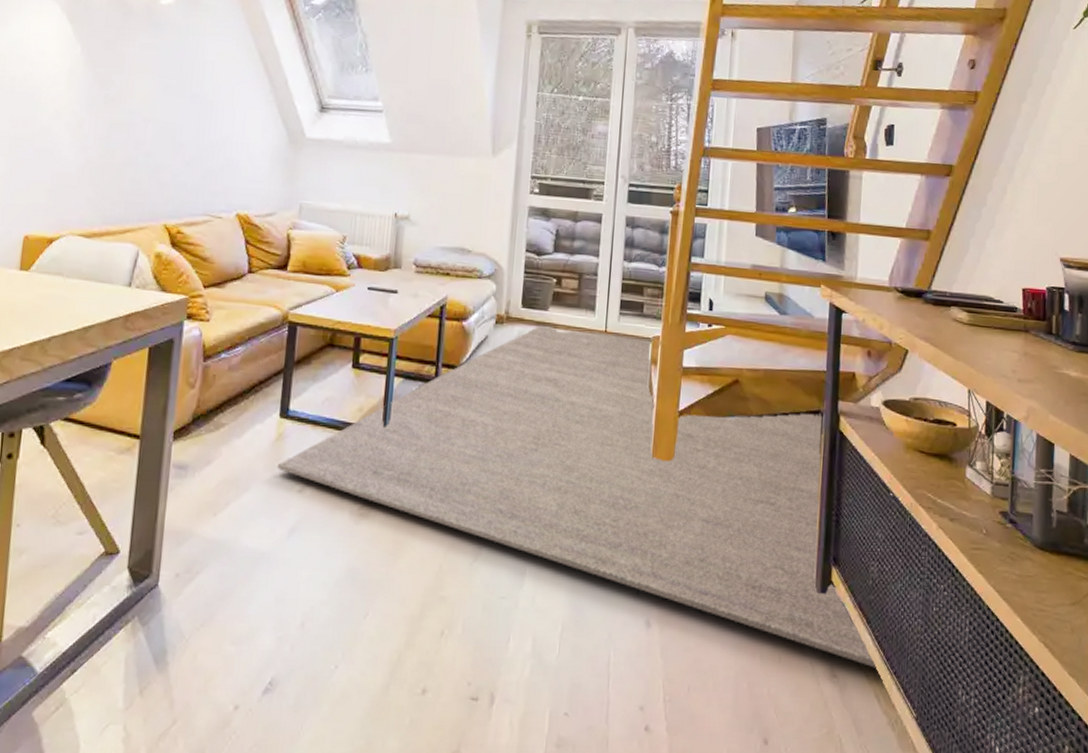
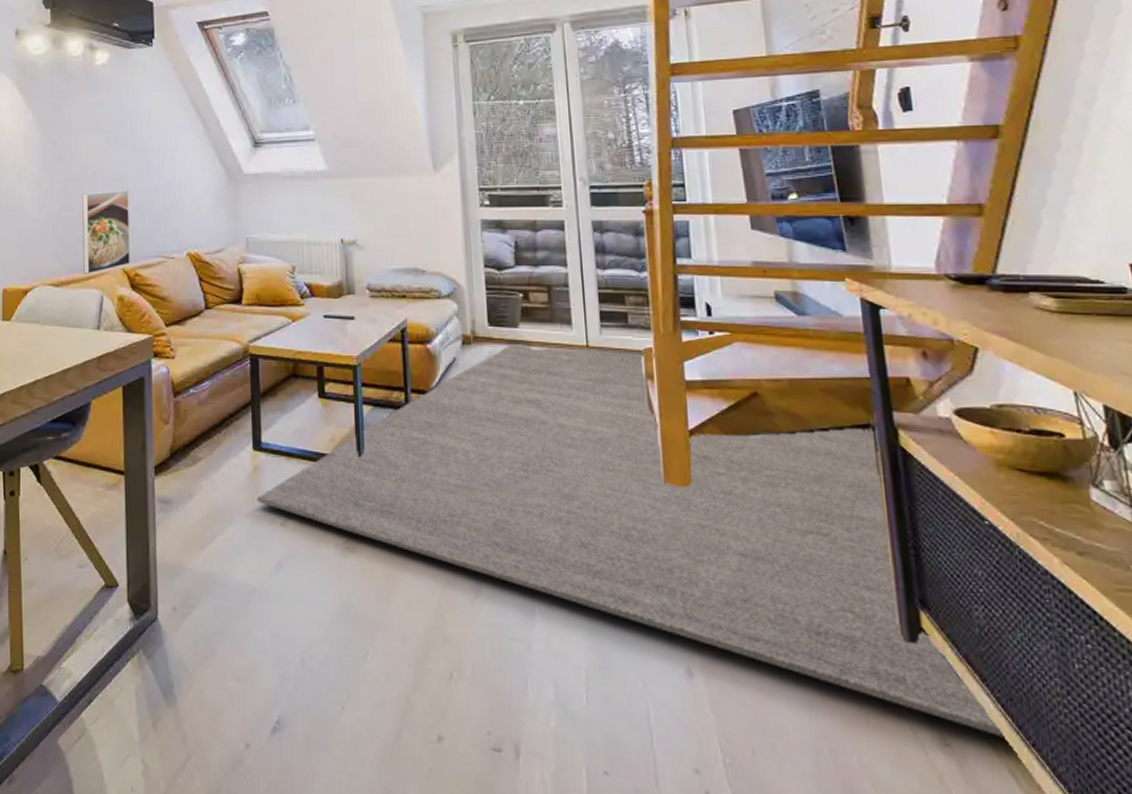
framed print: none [120,140,181,227] -> present [82,189,130,274]

